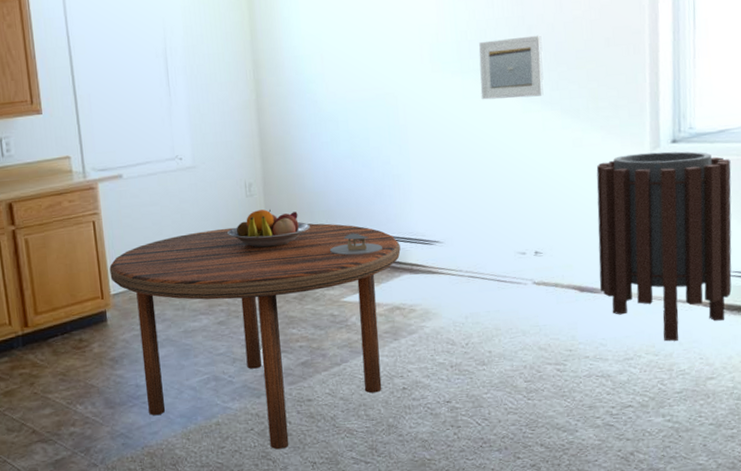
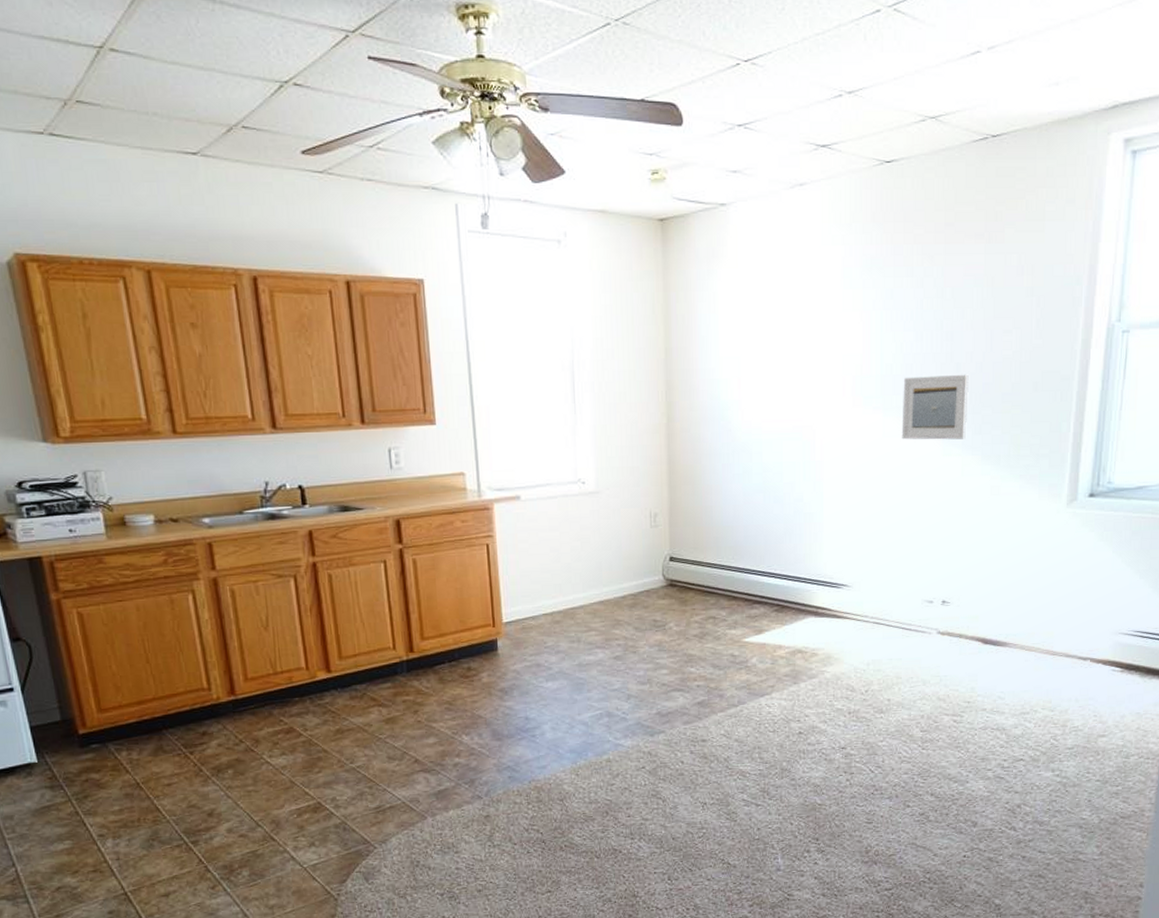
dining table: present [109,223,401,450] -> none [502,559,807,789]
fruit bowl: present [227,209,310,248] -> none [629,542,715,582]
napkin holder: present [330,233,382,256] -> none [735,571,788,595]
trash can: present [596,151,732,341] -> none [1003,505,1145,698]

